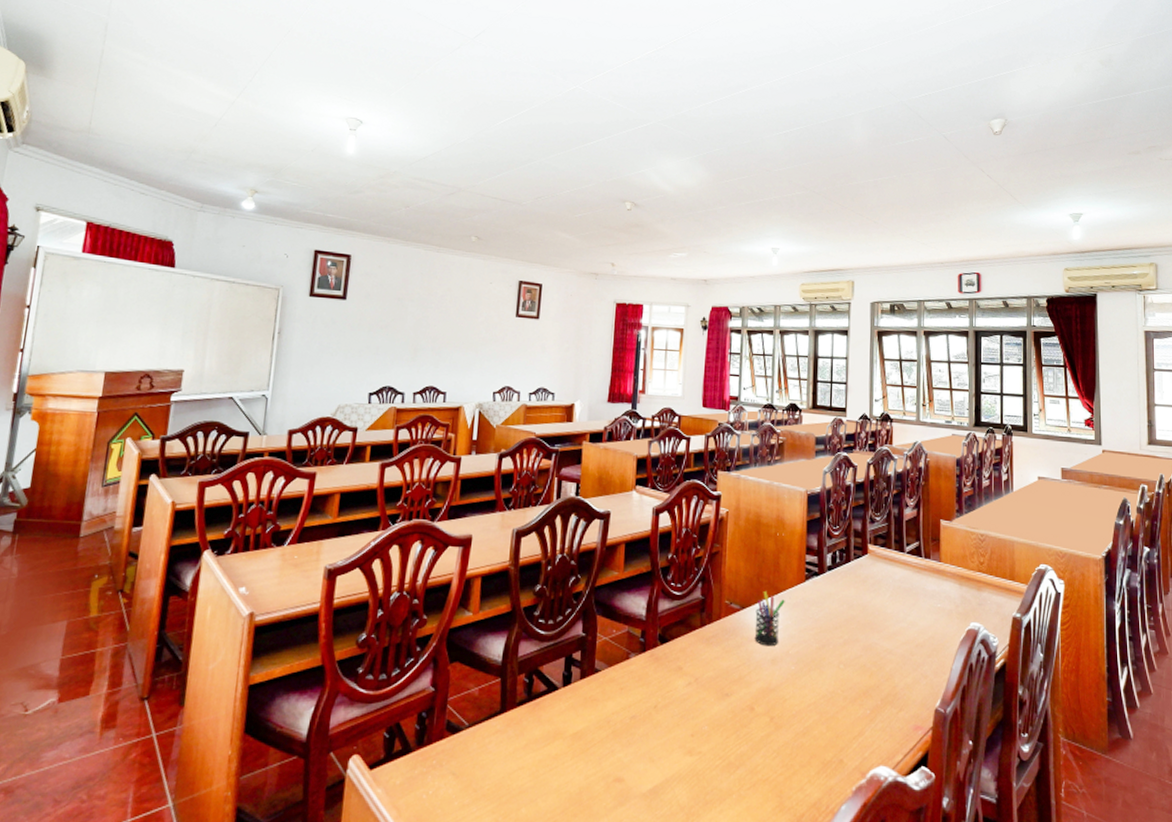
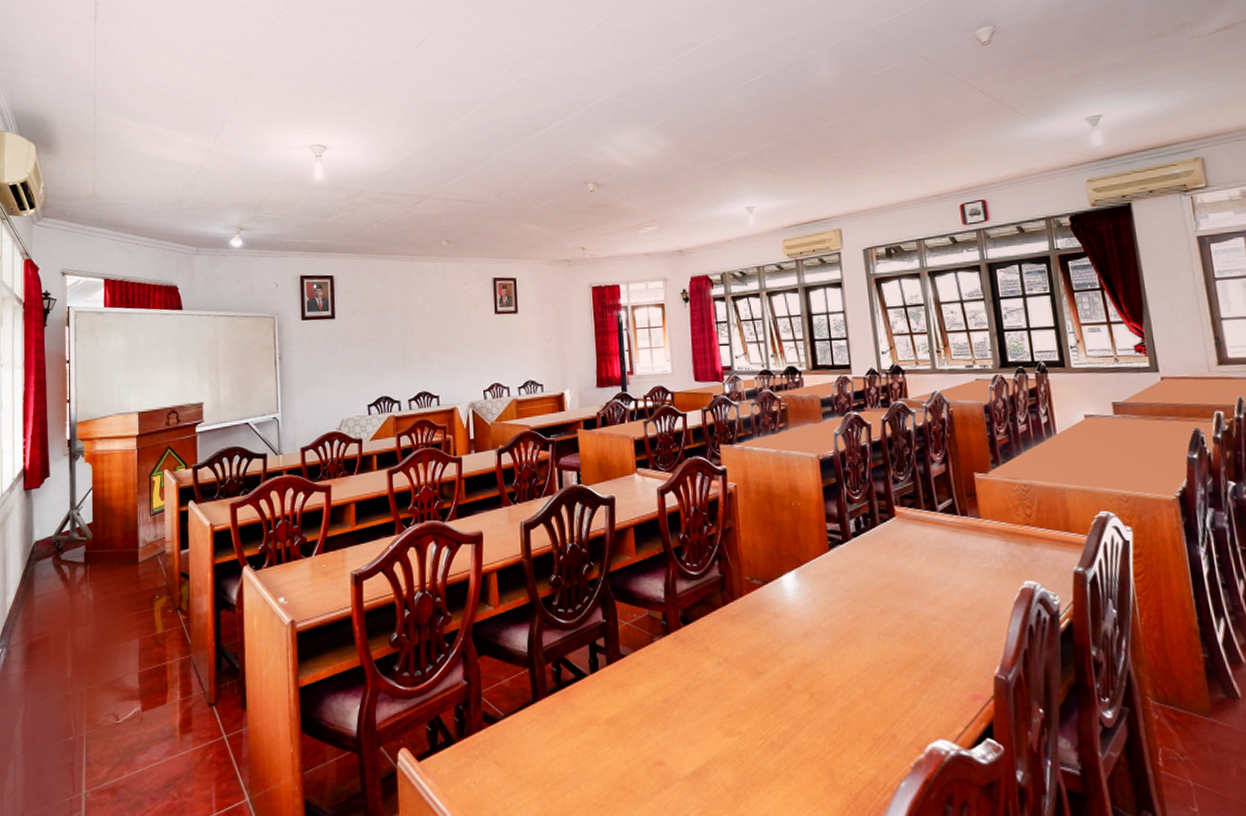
pen holder: present [754,591,785,647] -> none [779,564,810,621]

